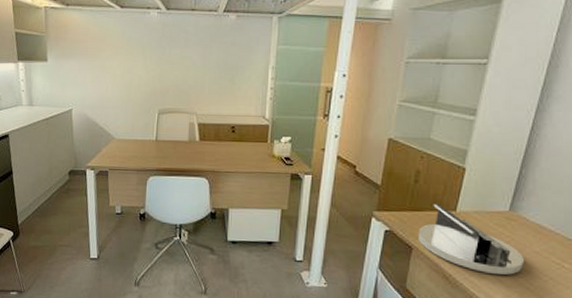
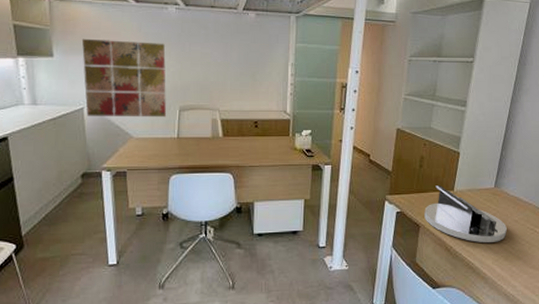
wall art: none [72,44,147,120] -> present [81,38,167,118]

